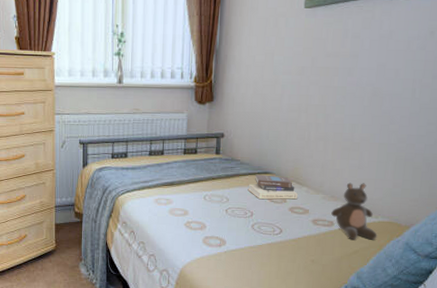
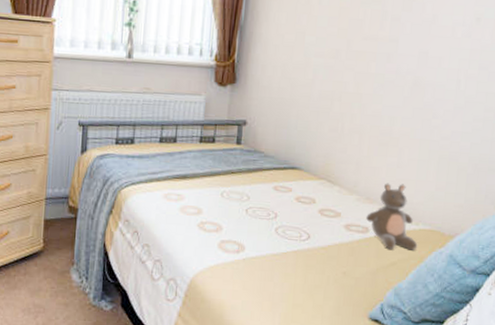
books: present [247,174,298,200] -> none [272,169,329,200]

